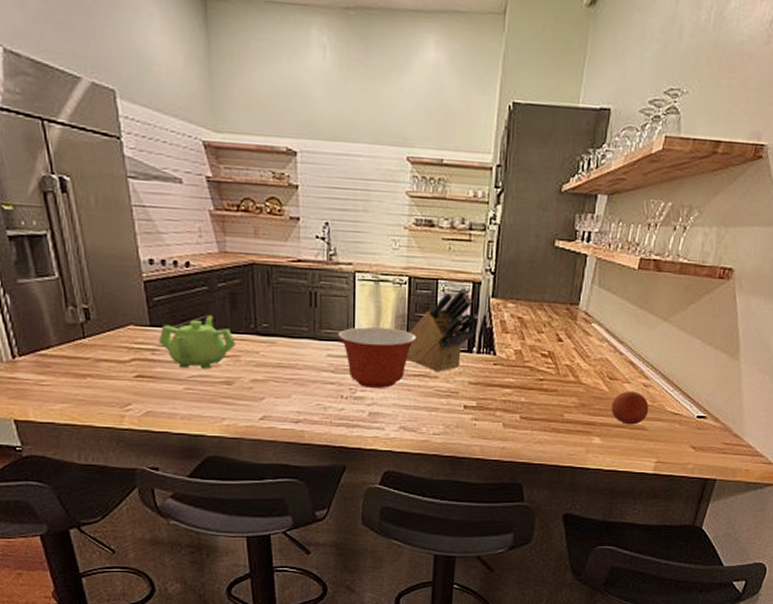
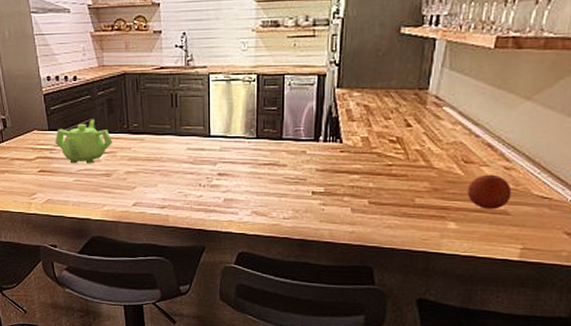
mixing bowl: present [337,327,417,388] -> none [195,122,266,177]
knife block: present [406,288,480,372] -> none [256,81,326,160]

